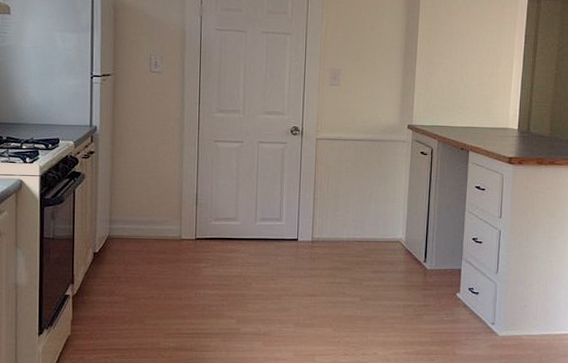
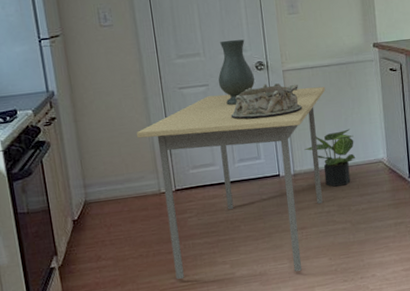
dining table: none [168,153,355,337] -> present [137,86,326,279]
vase: none [252,101,288,165] -> present [218,39,255,106]
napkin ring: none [259,149,330,182] -> present [230,83,303,120]
potted plant: none [325,204,376,260] -> present [304,128,356,187]

